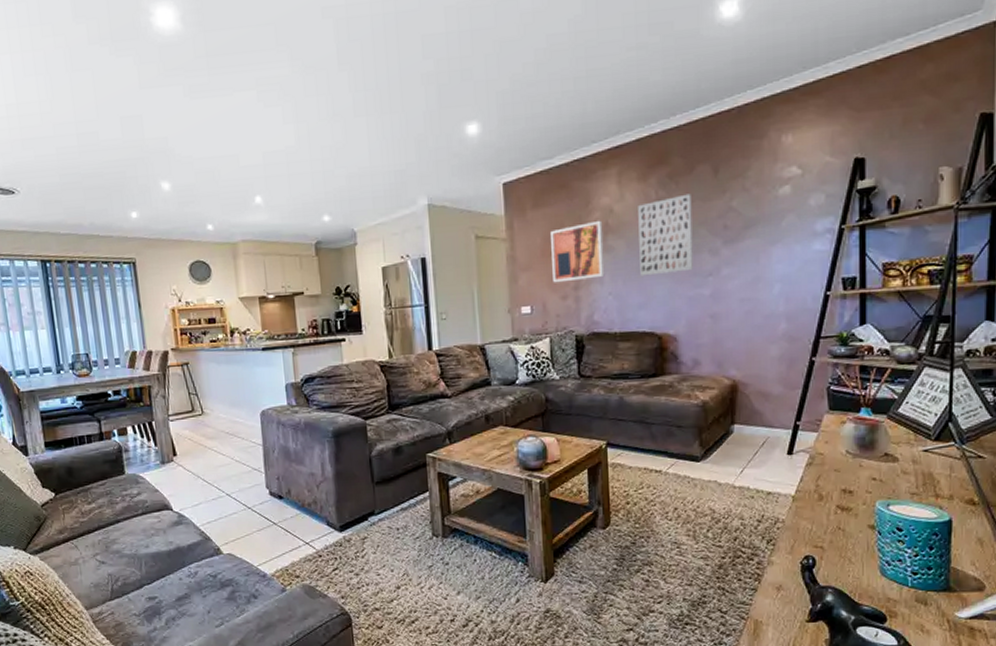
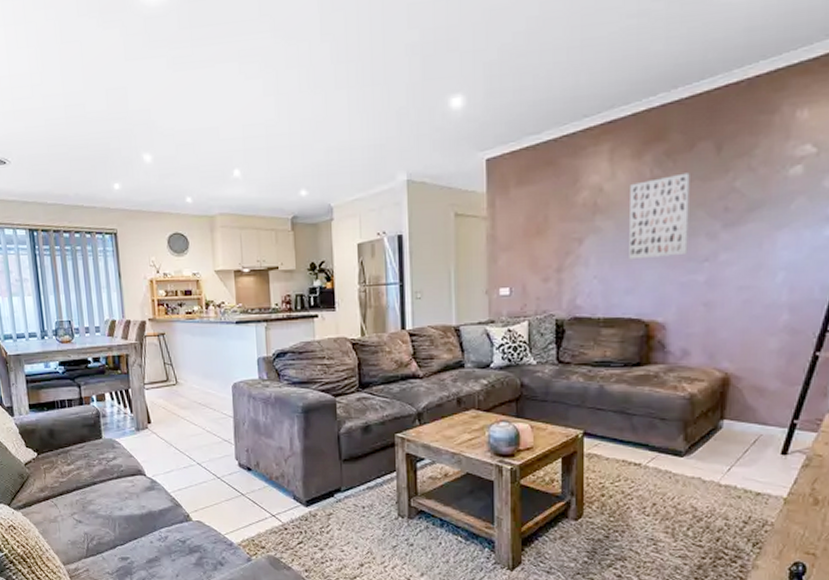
wall art: present [551,220,605,283] -> none [534,199,591,265]

